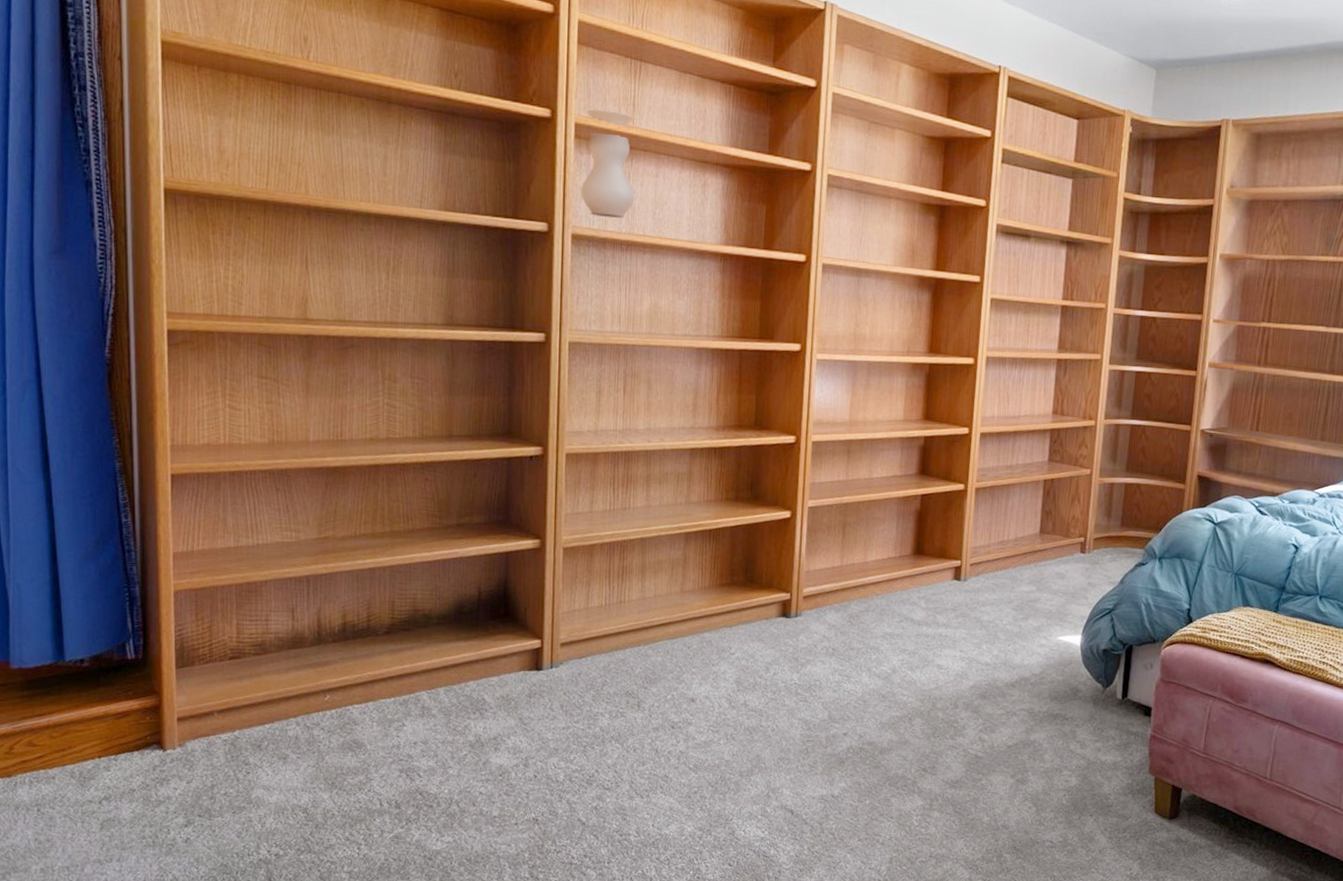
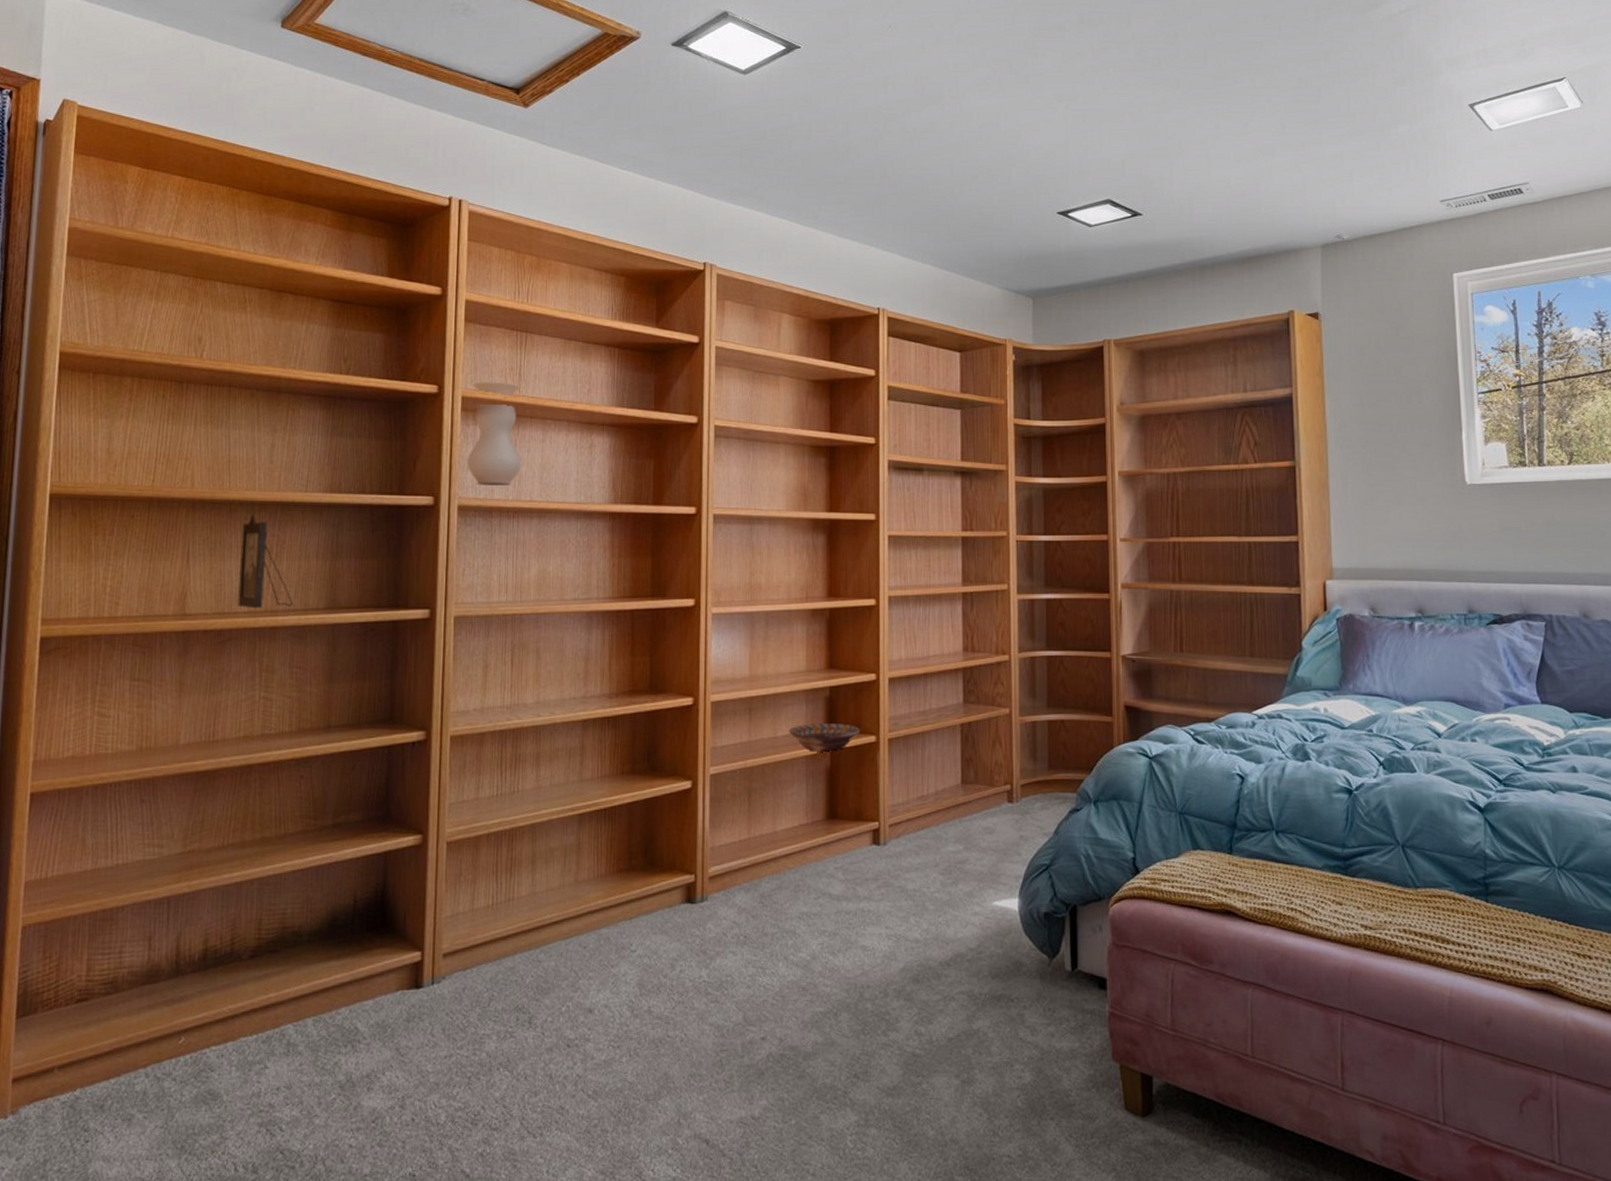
photo frame: none [357,224,412,320] -> present [237,513,293,609]
decorative bowl: none [883,468,951,496] -> present [788,723,861,752]

